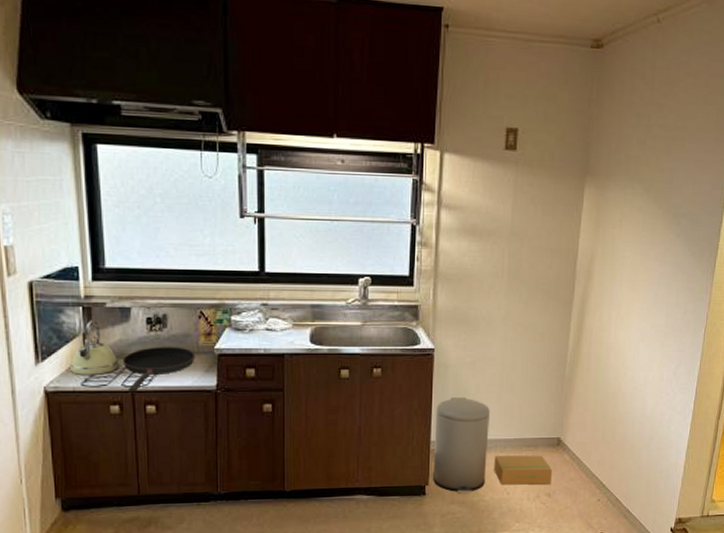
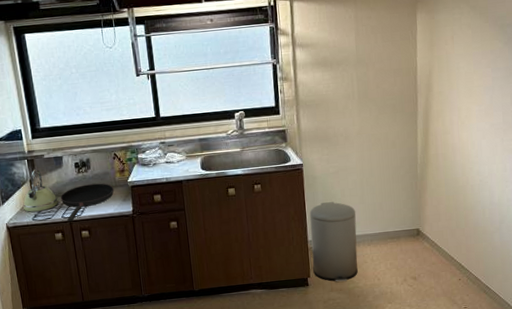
box: present [494,455,552,485] -> none [363,245,416,273]

